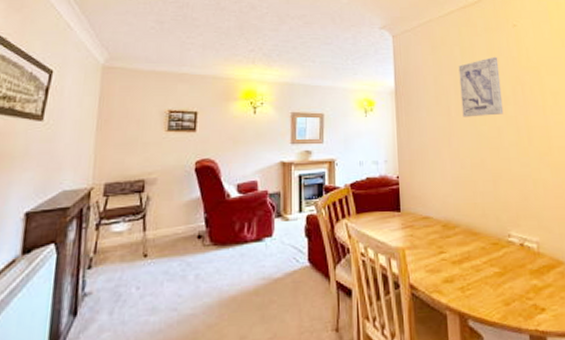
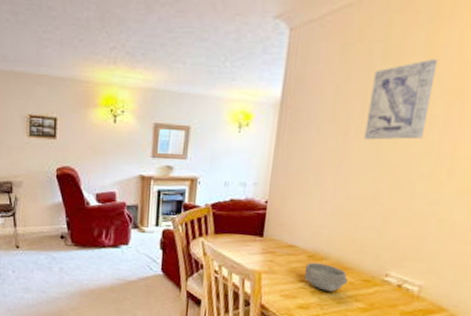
bowl: none [441,232,481,260] -> present [304,263,349,292]

